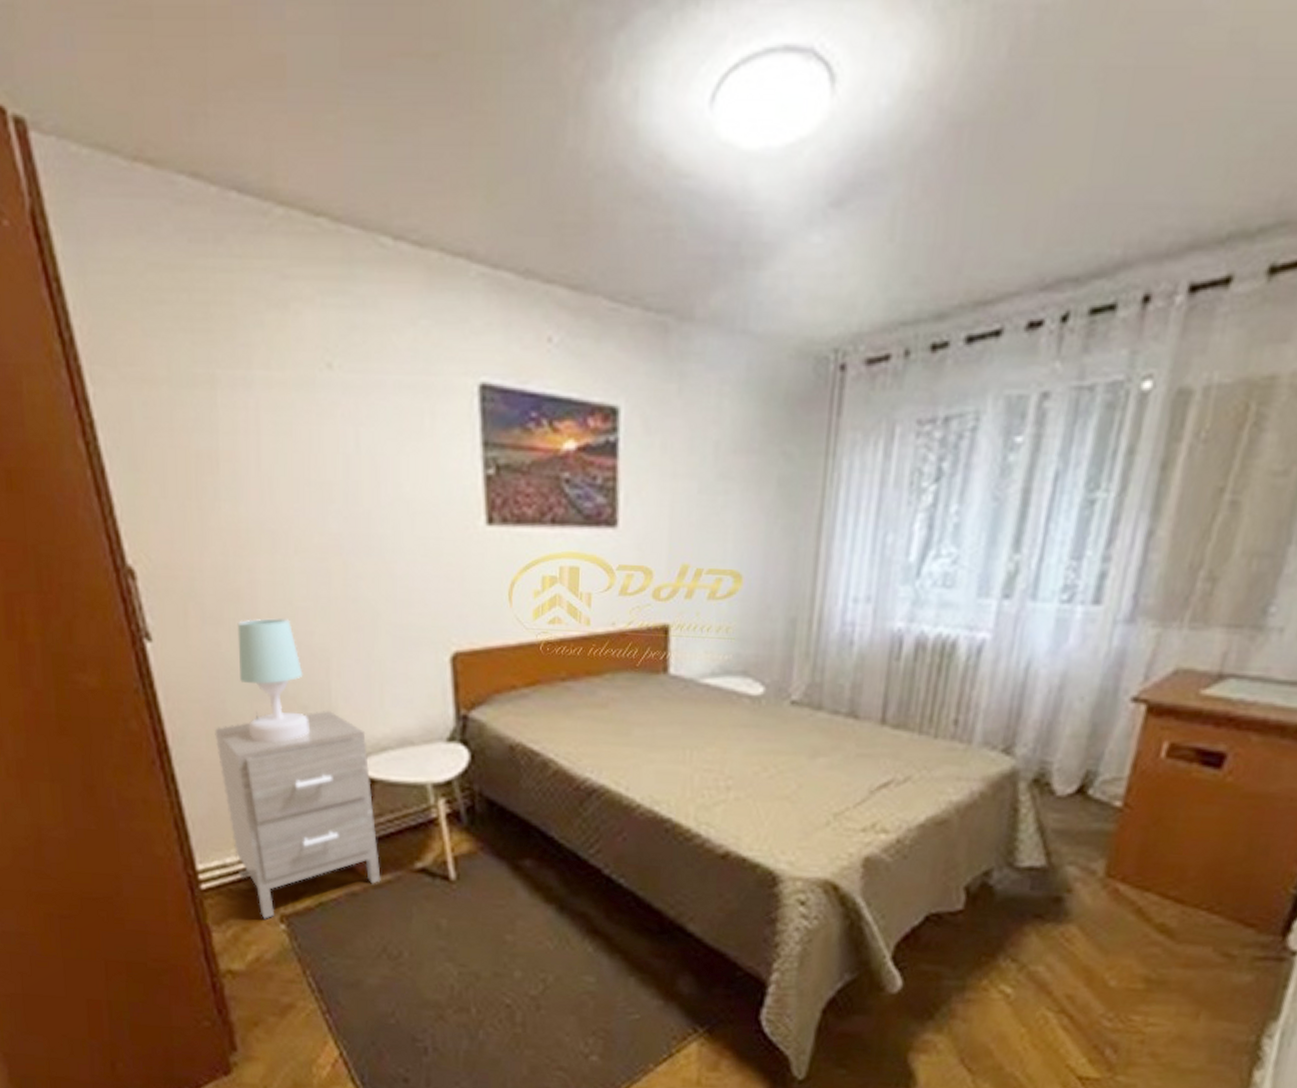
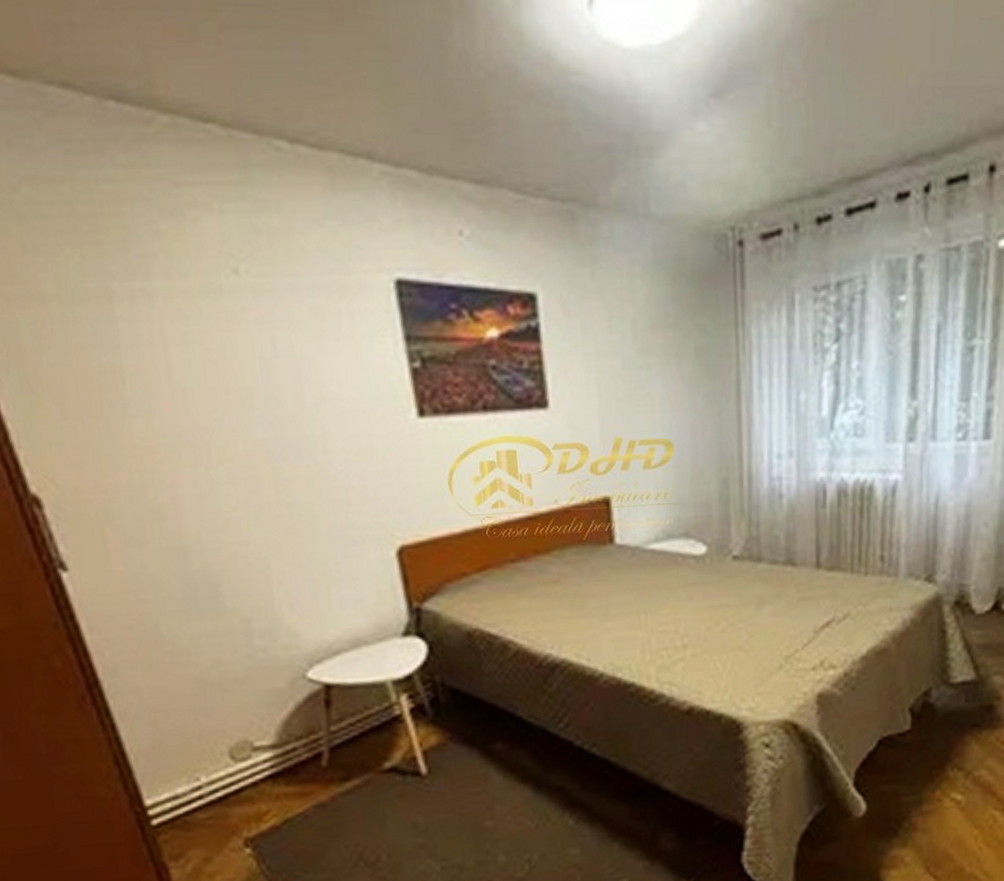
nightstand: present [214,711,381,919] -> none [149,621,349,846]
table lamp: present [237,617,310,743] -> none [163,530,255,662]

